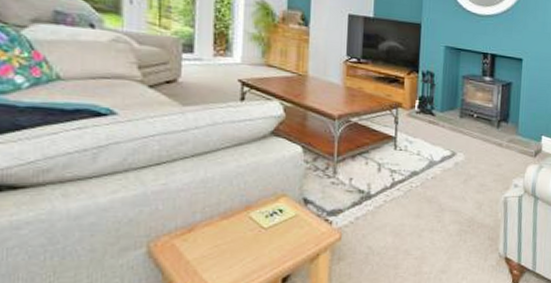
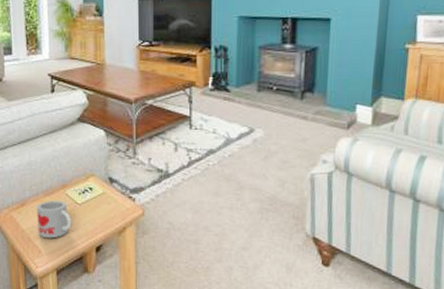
mug: none [208,225,254,270] -> present [37,201,72,239]

